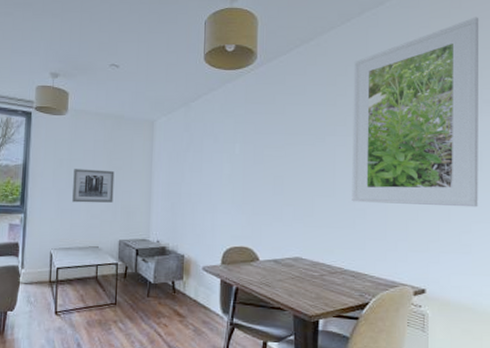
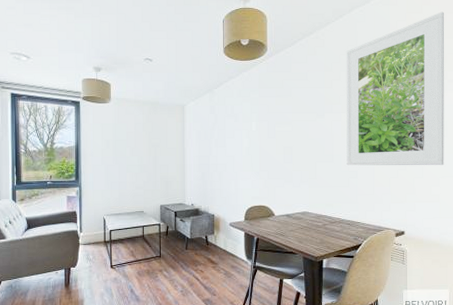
wall art: present [72,169,115,203] -> none [119,148,154,176]

